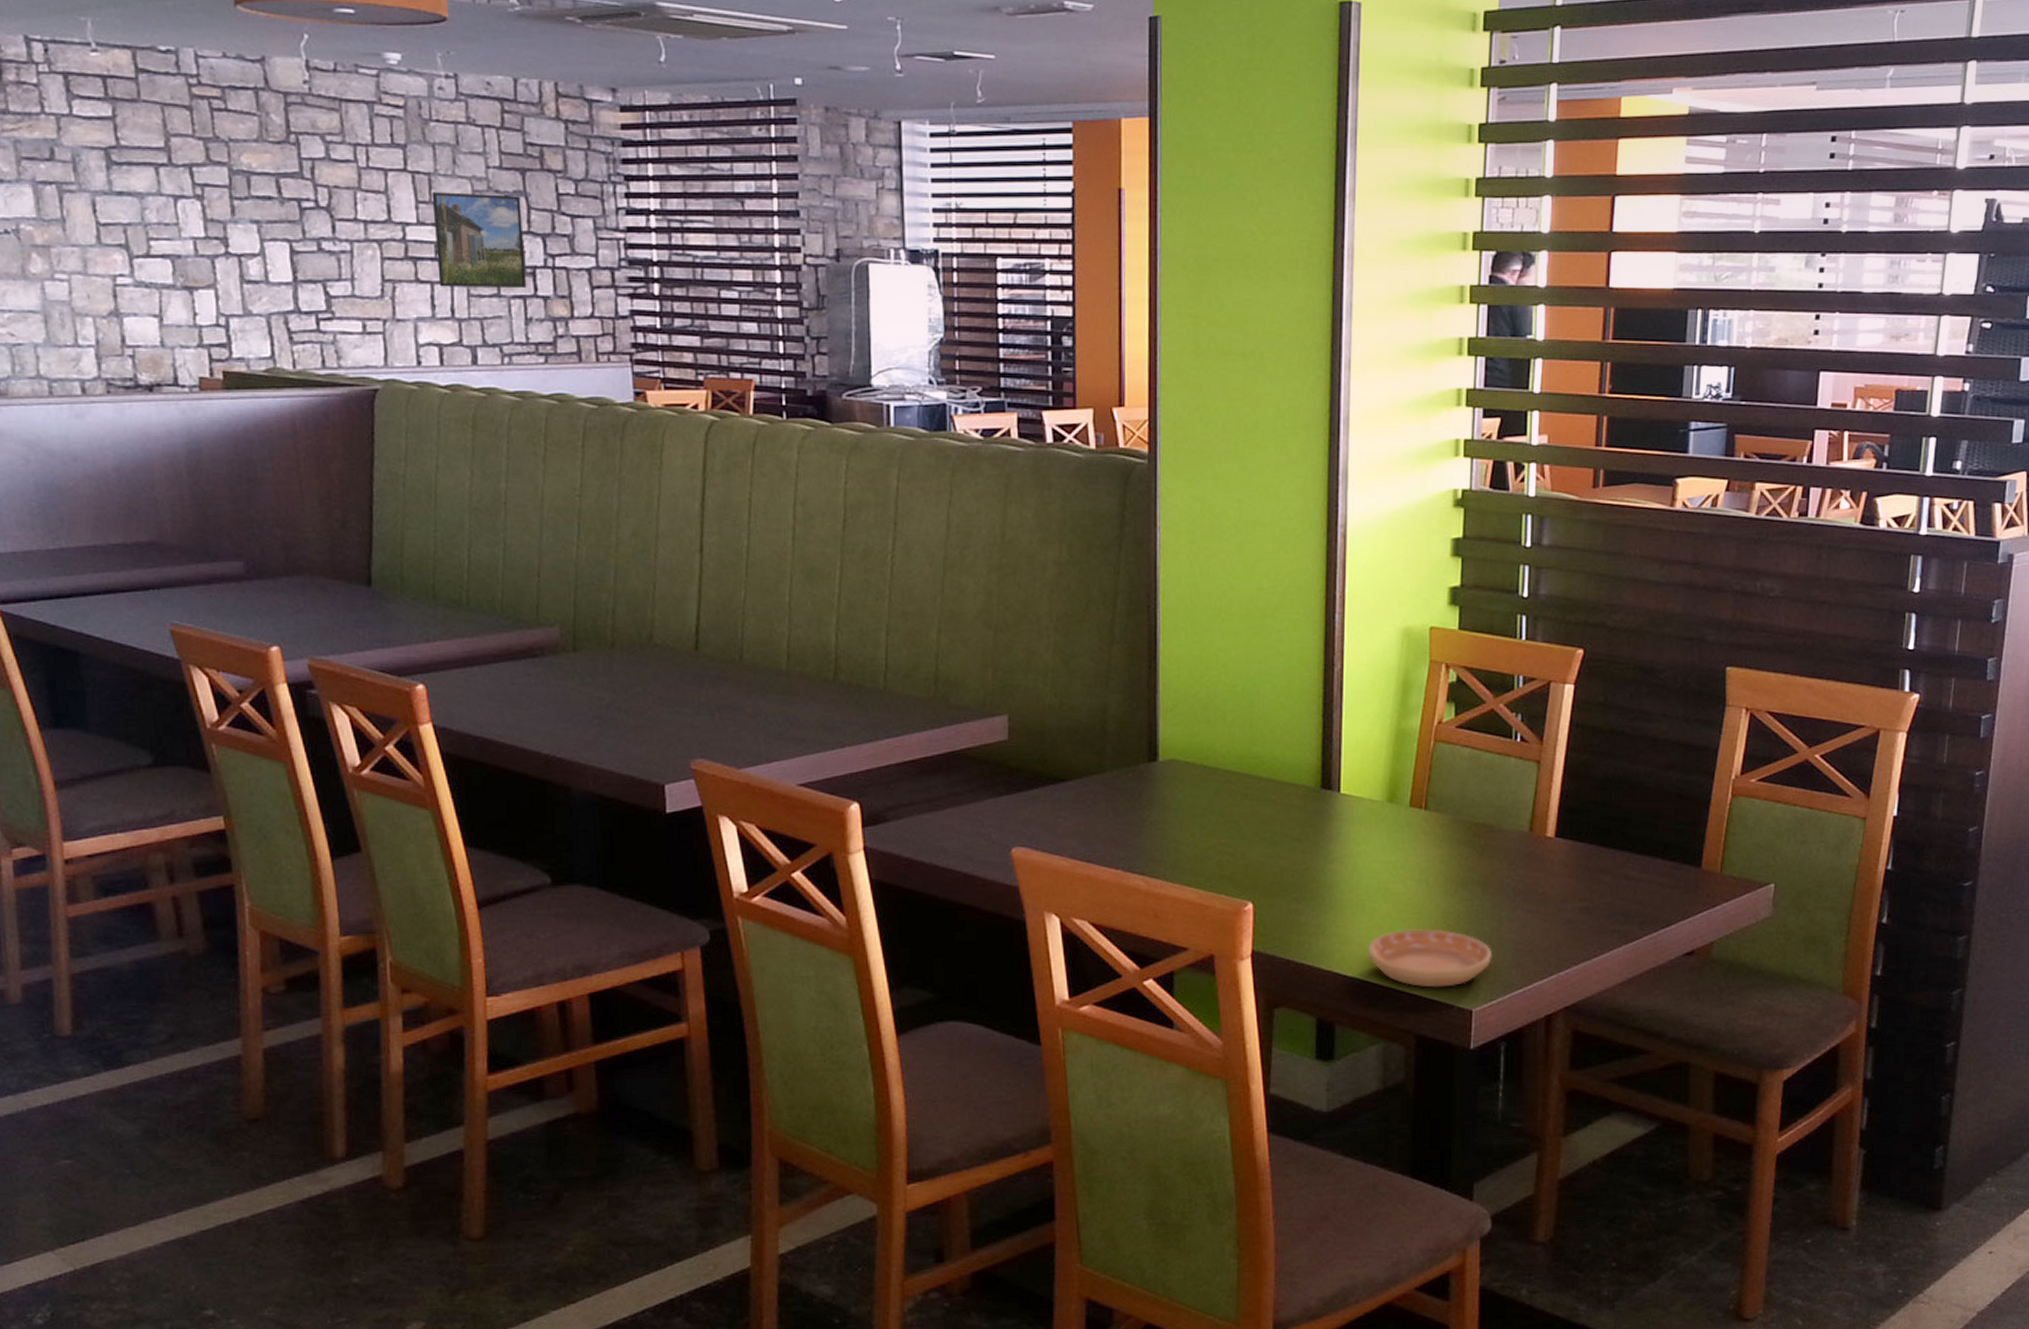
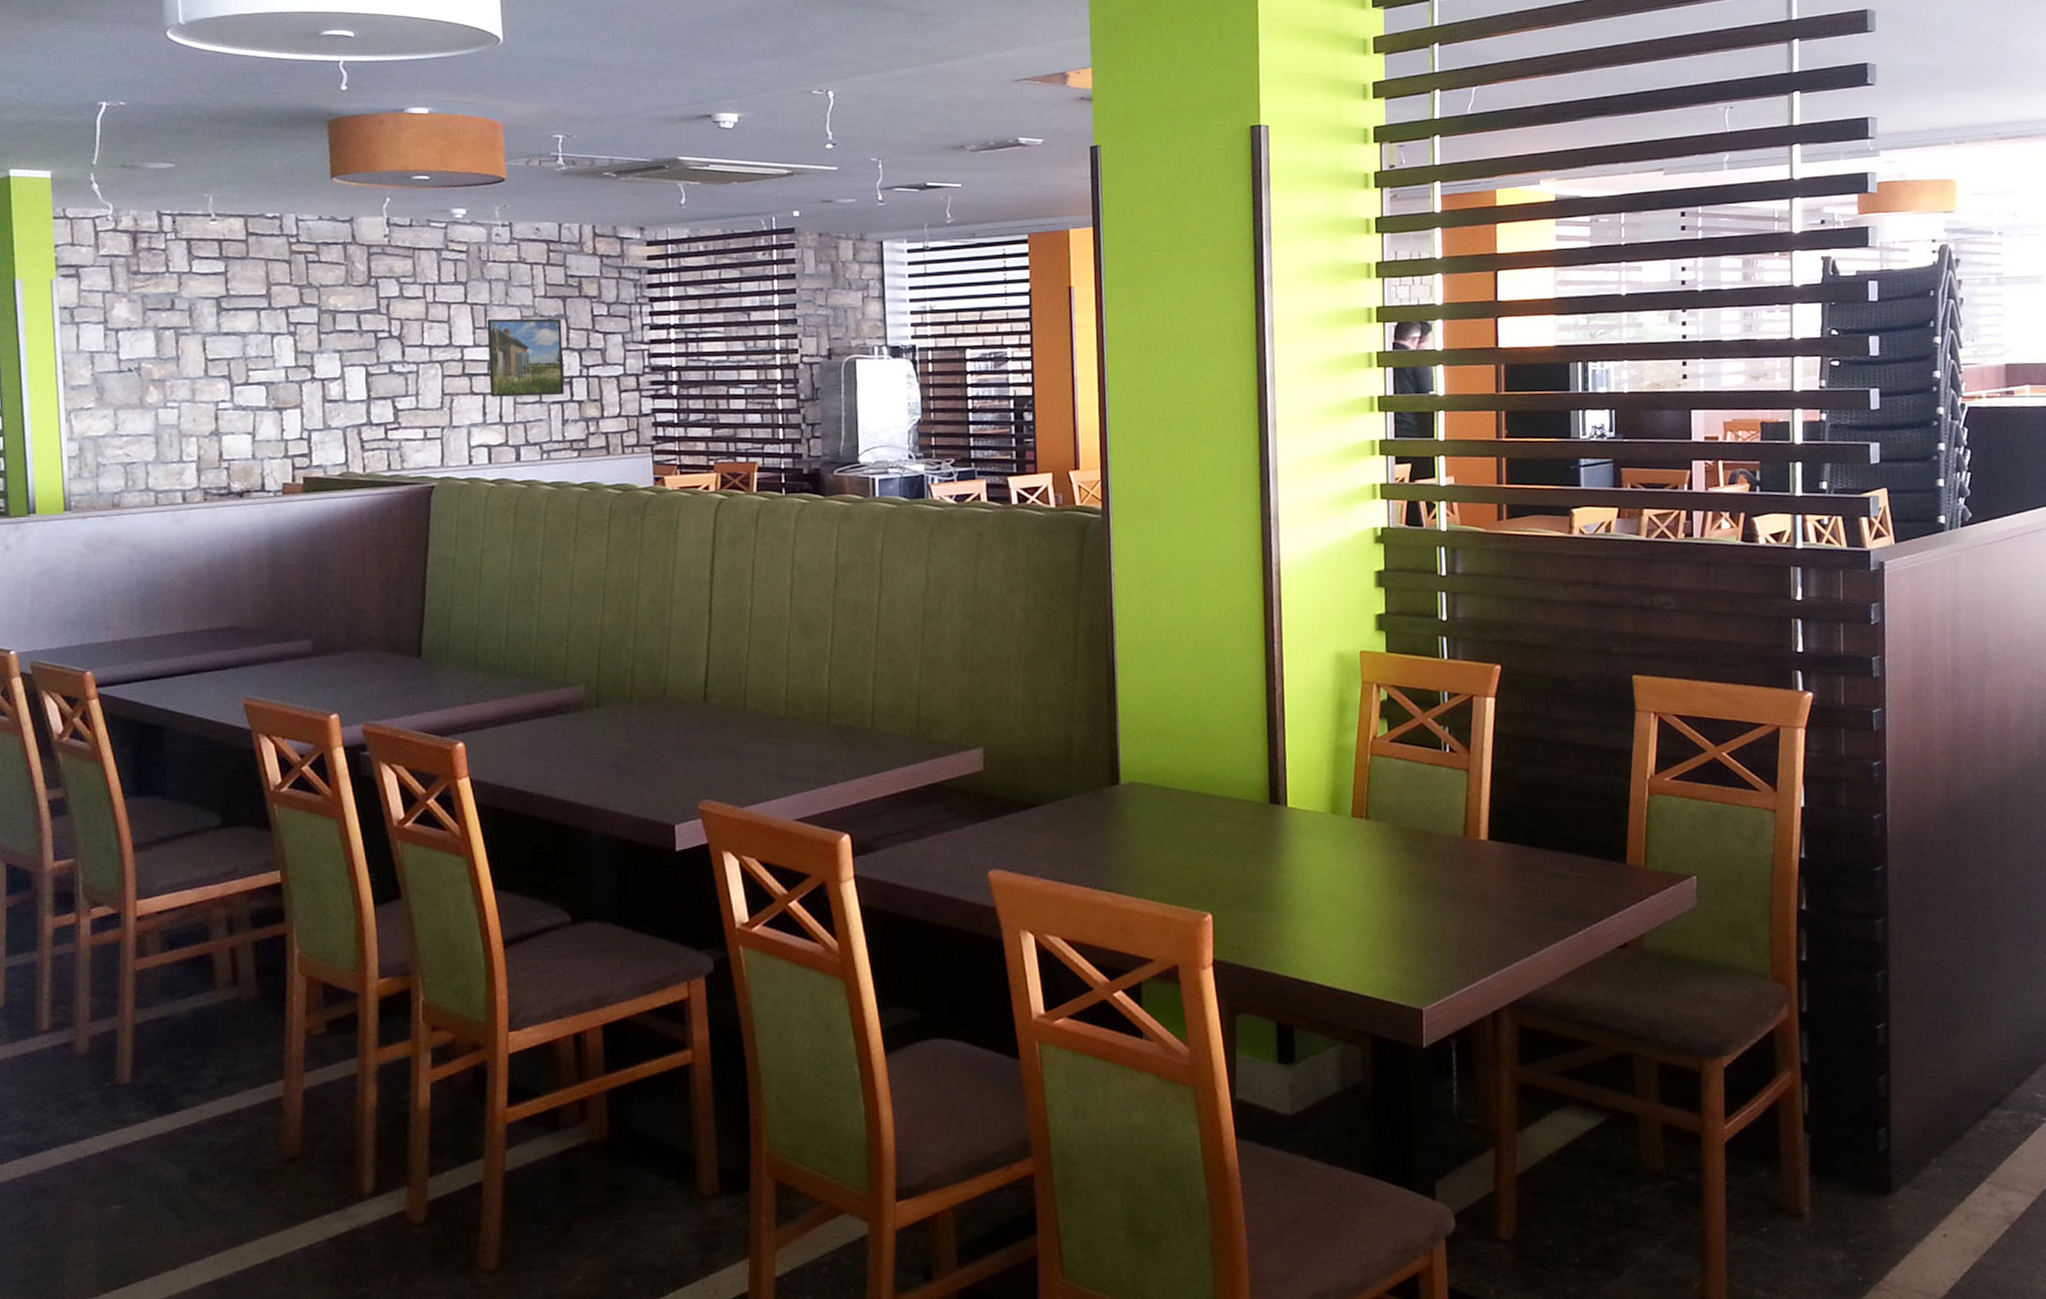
saucer: present [1368,929,1493,988] -> none [1321,932,1438,989]

